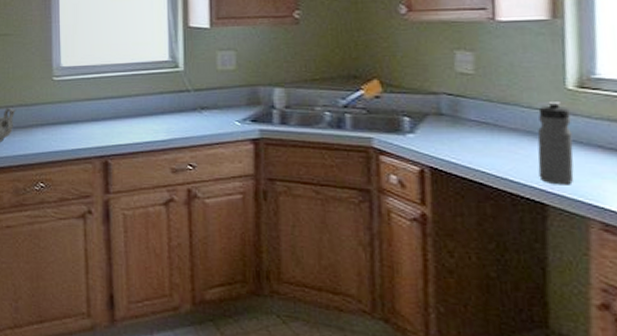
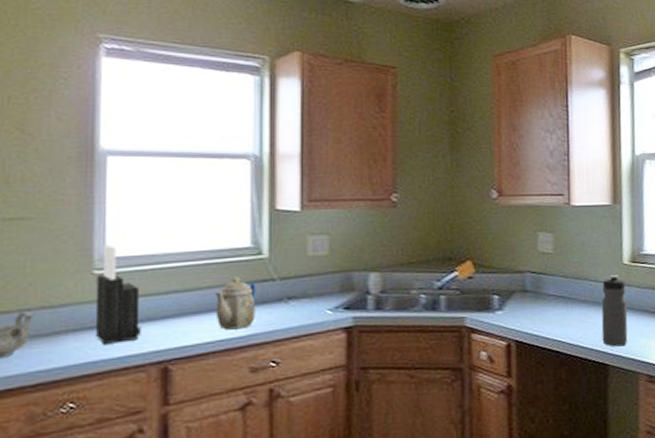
knife block: none [55,56,88,138] -> present [95,244,141,344]
teapot: none [142,87,174,134] -> present [215,276,255,330]

